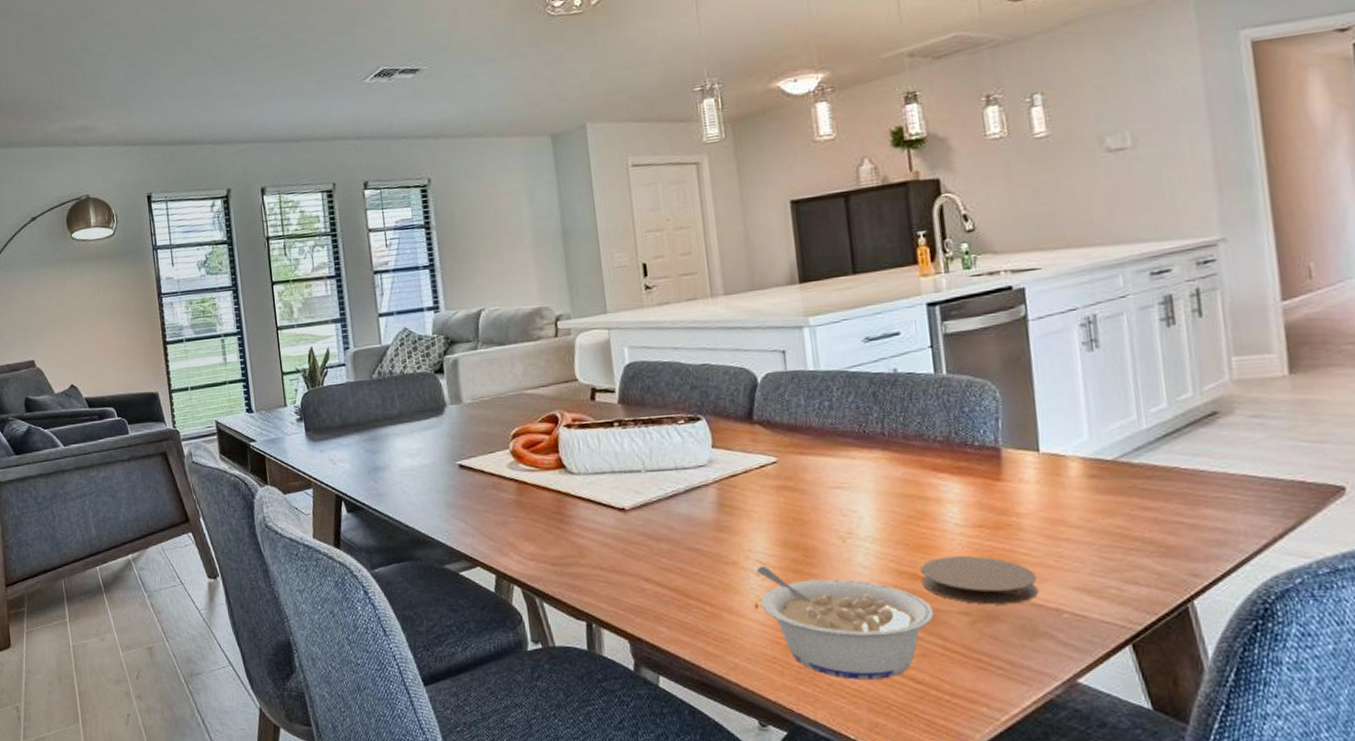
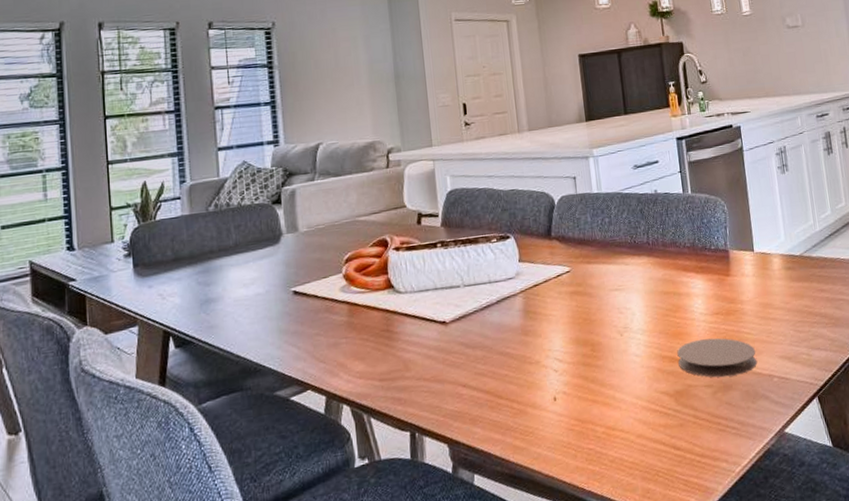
legume: present [755,565,935,680] -> none [554,362,688,454]

